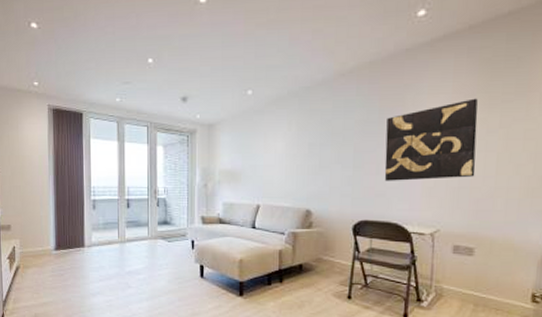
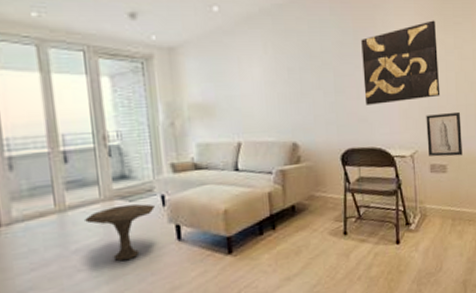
side table: none [137,243,187,286] -> present [85,204,156,262]
wall art: none [452,194,499,241] -> present [426,111,462,157]

